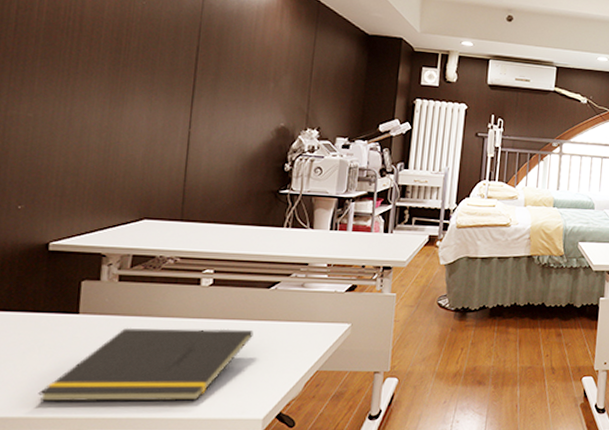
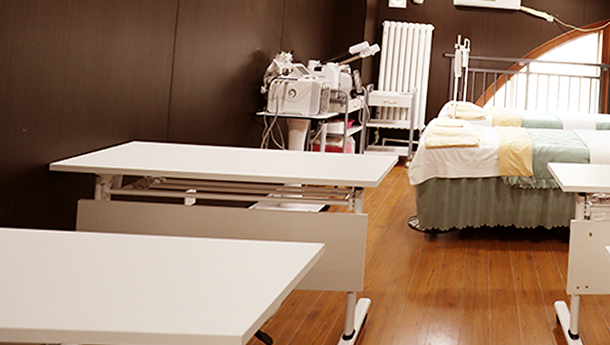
notepad: present [38,327,254,402] -> none [40,244,233,317]

